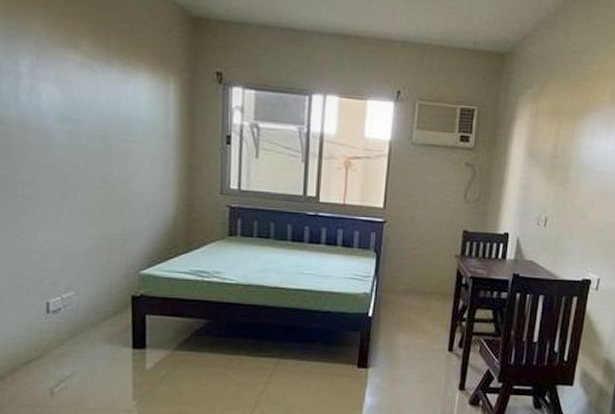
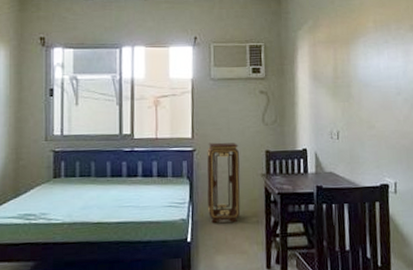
pedestal table: none [392,215,434,303] -> present [207,142,241,223]

